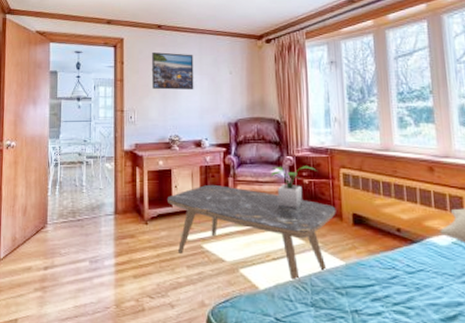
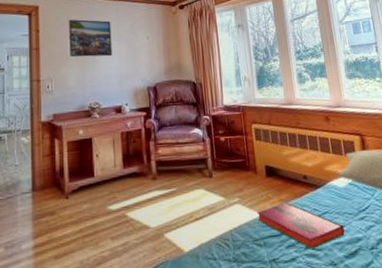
coffee table: present [168,184,336,281] -> none [89,149,251,238]
potted plant: present [270,166,317,208] -> none [190,124,232,166]
hardback book: none [339,254,443,306] -> present [256,202,345,249]

